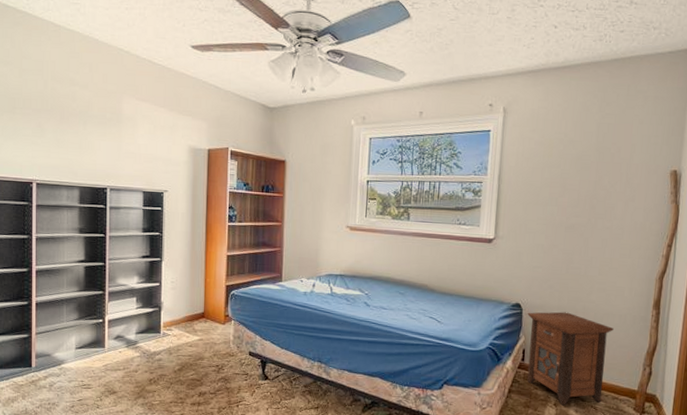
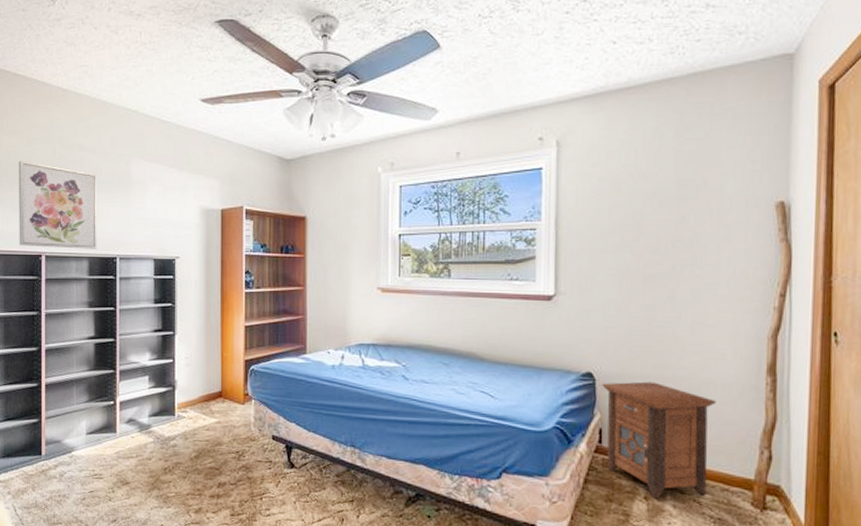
wall art: none [9,90,89,180] -> present [19,160,97,249]

